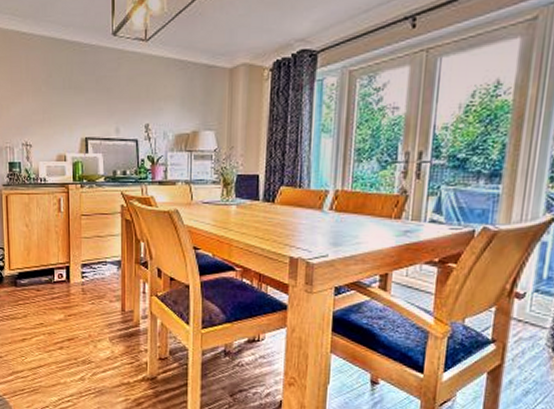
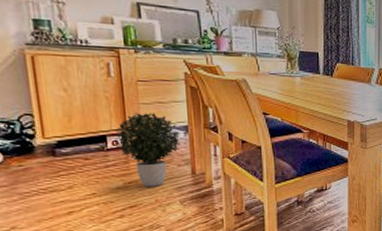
potted plant: none [59,247,113,322] -> present [114,113,181,187]

